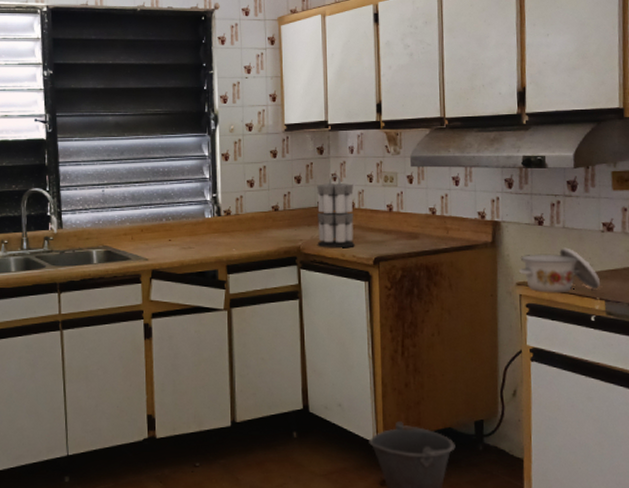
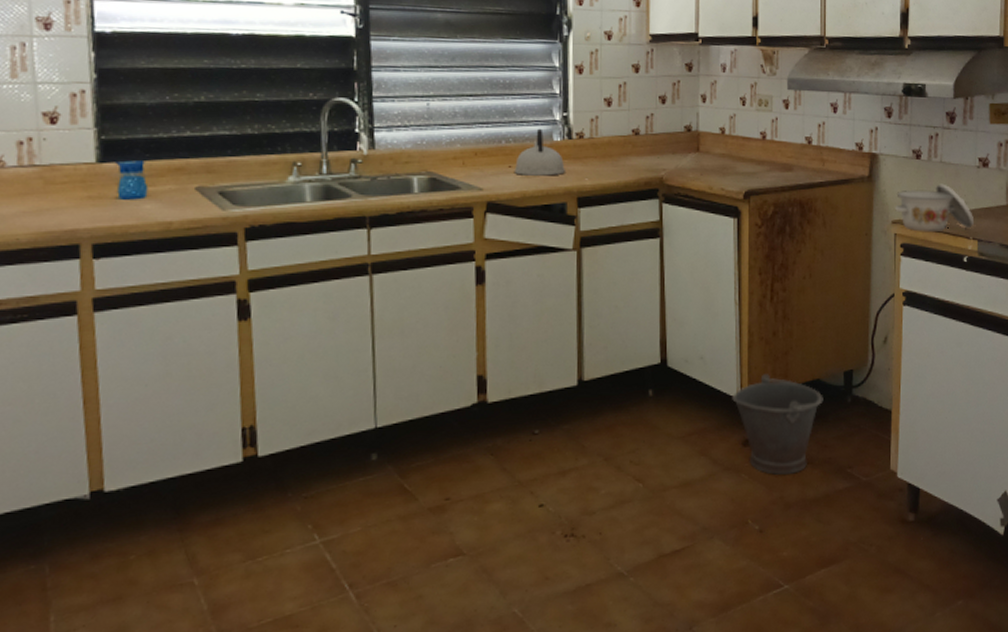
kettle: none [173,207,216,247] -> present [513,128,565,176]
spice rack: present [317,175,355,248] -> none [682,95,725,180]

